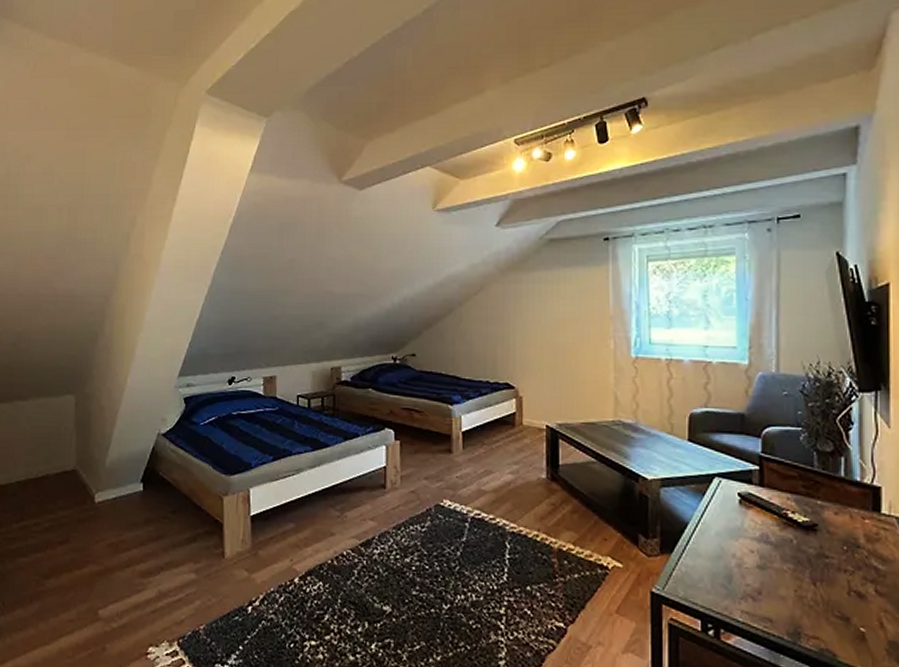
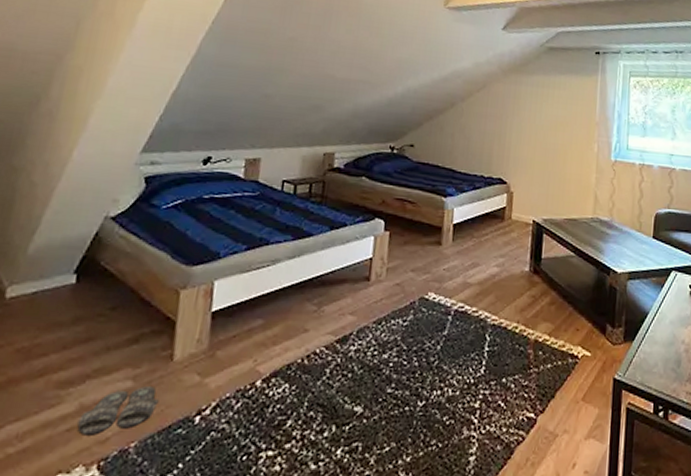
slippers: none [159,579,218,618] -> present [77,386,159,436]

